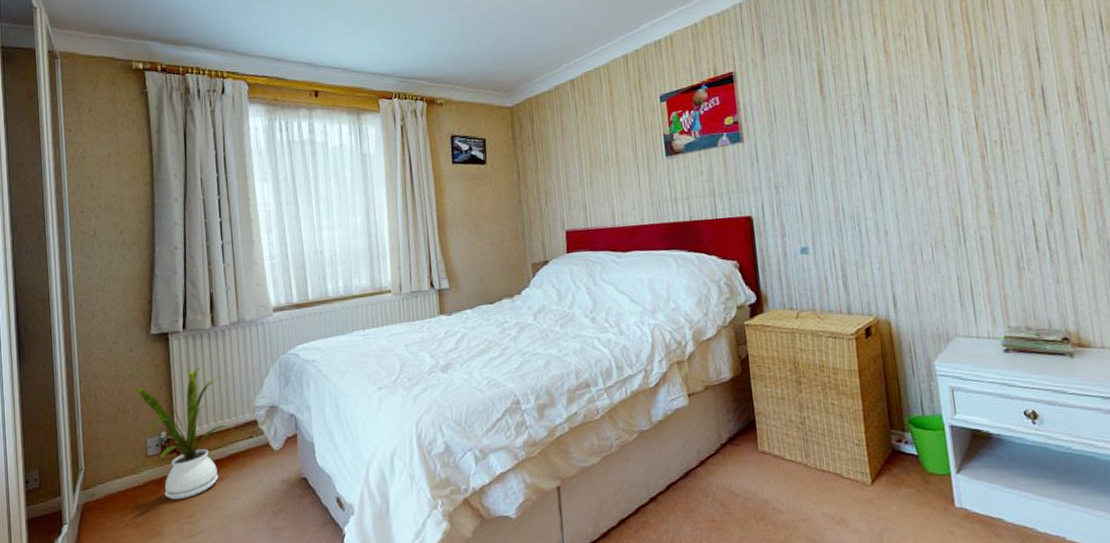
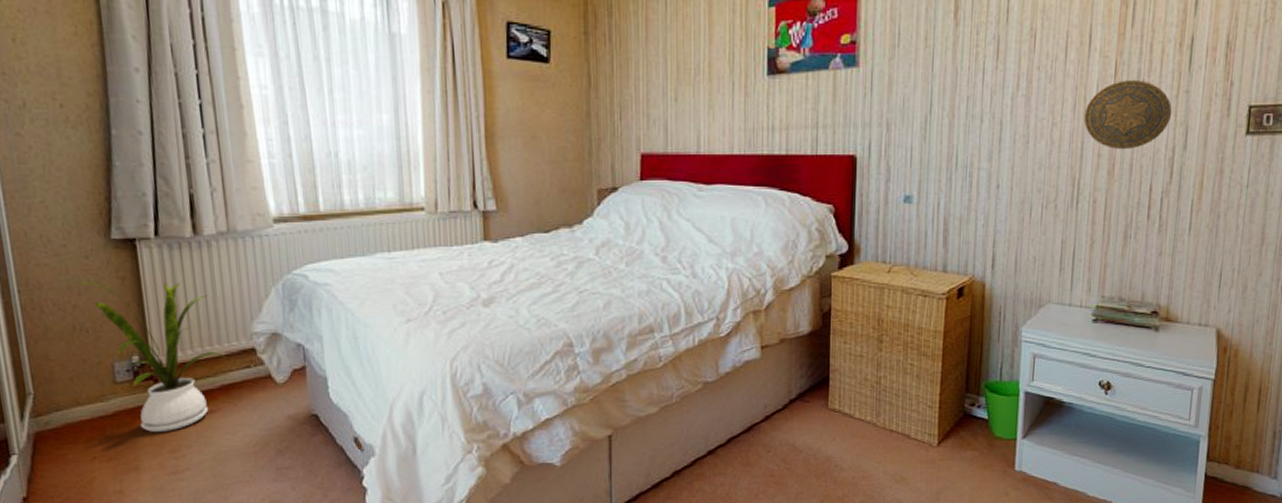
decorative plate: none [954,128,1039,191] -> present [1083,80,1172,150]

